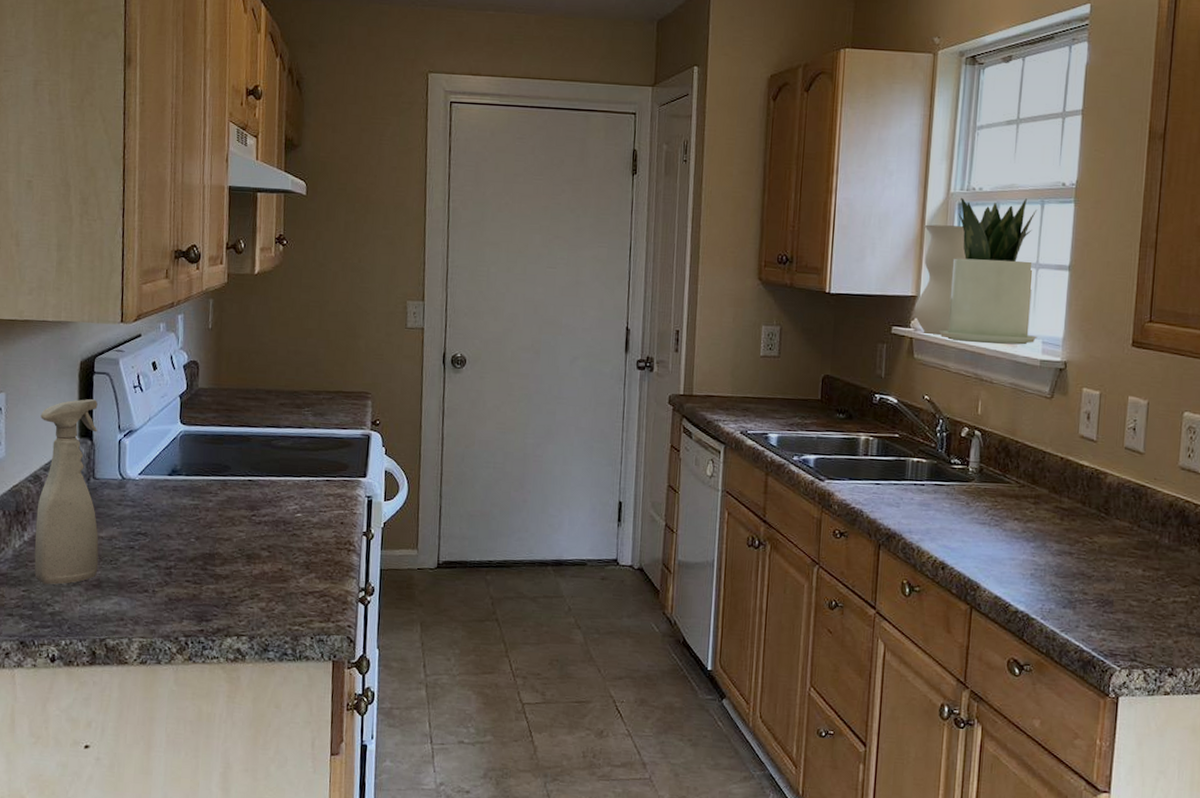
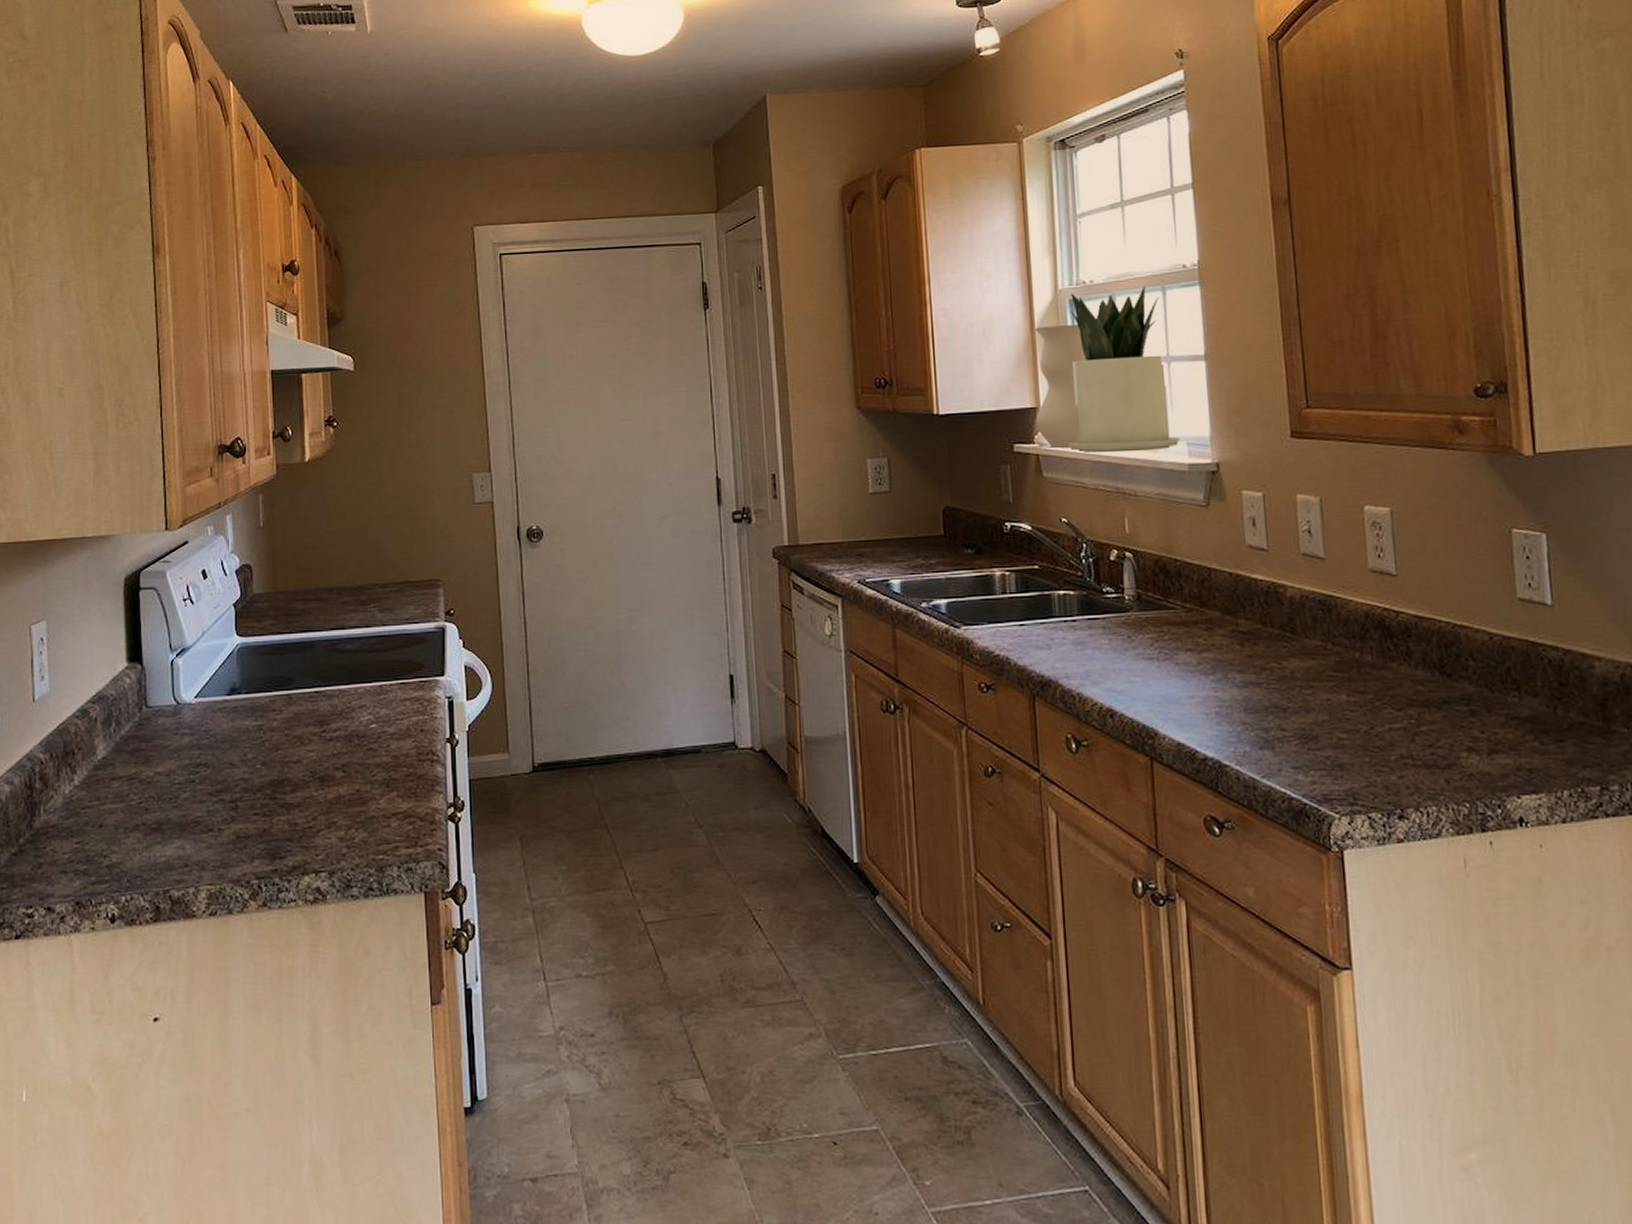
spray bottle: present [34,399,99,585] -> none [85,618,156,834]

